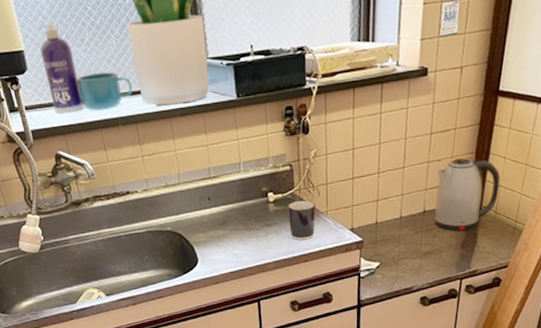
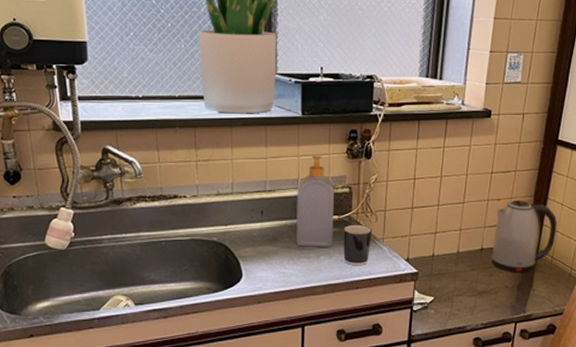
spray bottle: present [37,23,84,114] -> none [104,19,141,108]
cup: present [76,72,132,111] -> none [138,73,195,110]
soap bottle: none [240,136,279,228] -> present [296,155,334,247]

